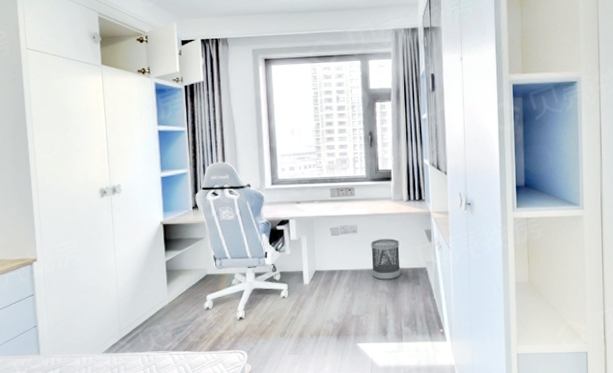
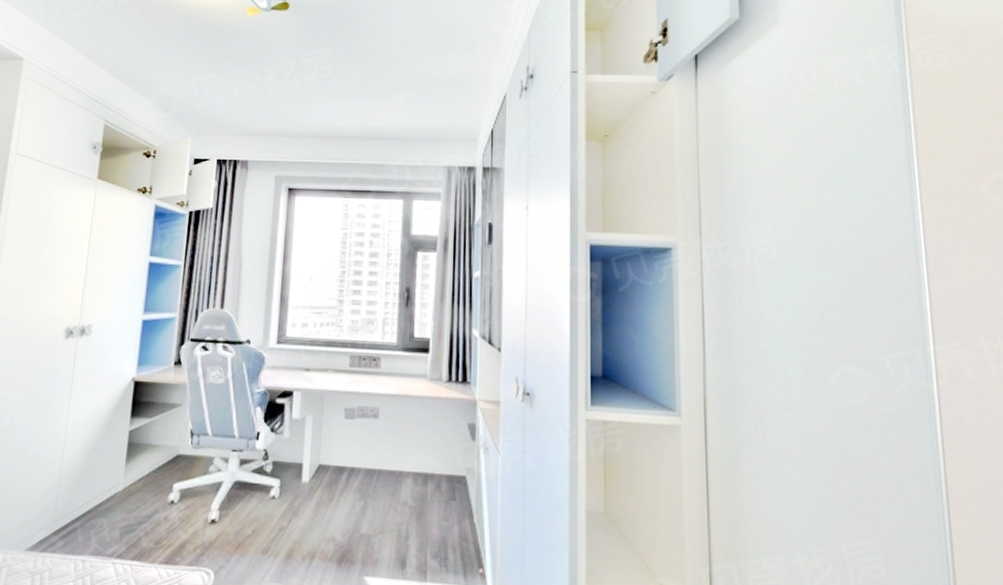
wastebasket: present [371,238,401,280] -> none [393,429,433,489]

